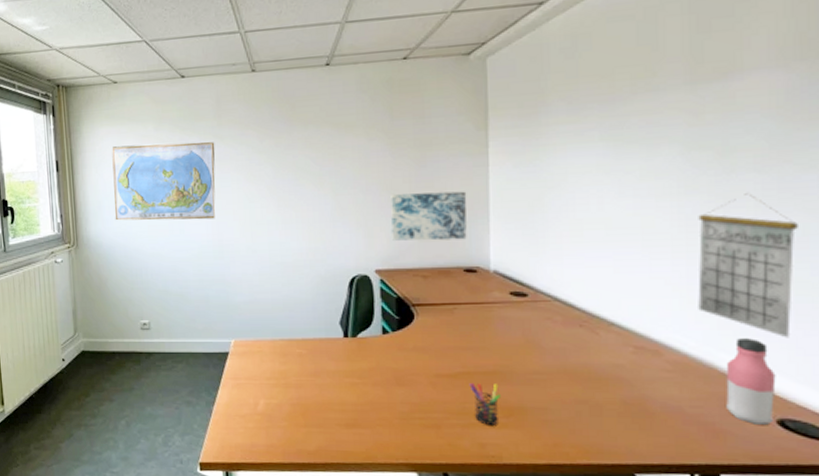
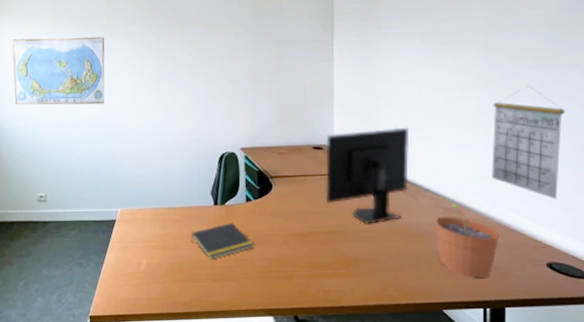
notepad: none [316,359,393,401] -> present [191,223,254,259]
wall art: present [390,191,467,241] -> none [254,82,316,123]
pen holder: present [469,383,501,425] -> none [316,241,341,275]
monitor: none [480,245,588,365] -> present [325,127,410,224]
plant pot: none [623,342,711,437] -> present [435,204,500,279]
water bottle: present [726,338,776,425] -> none [511,200,547,267]

